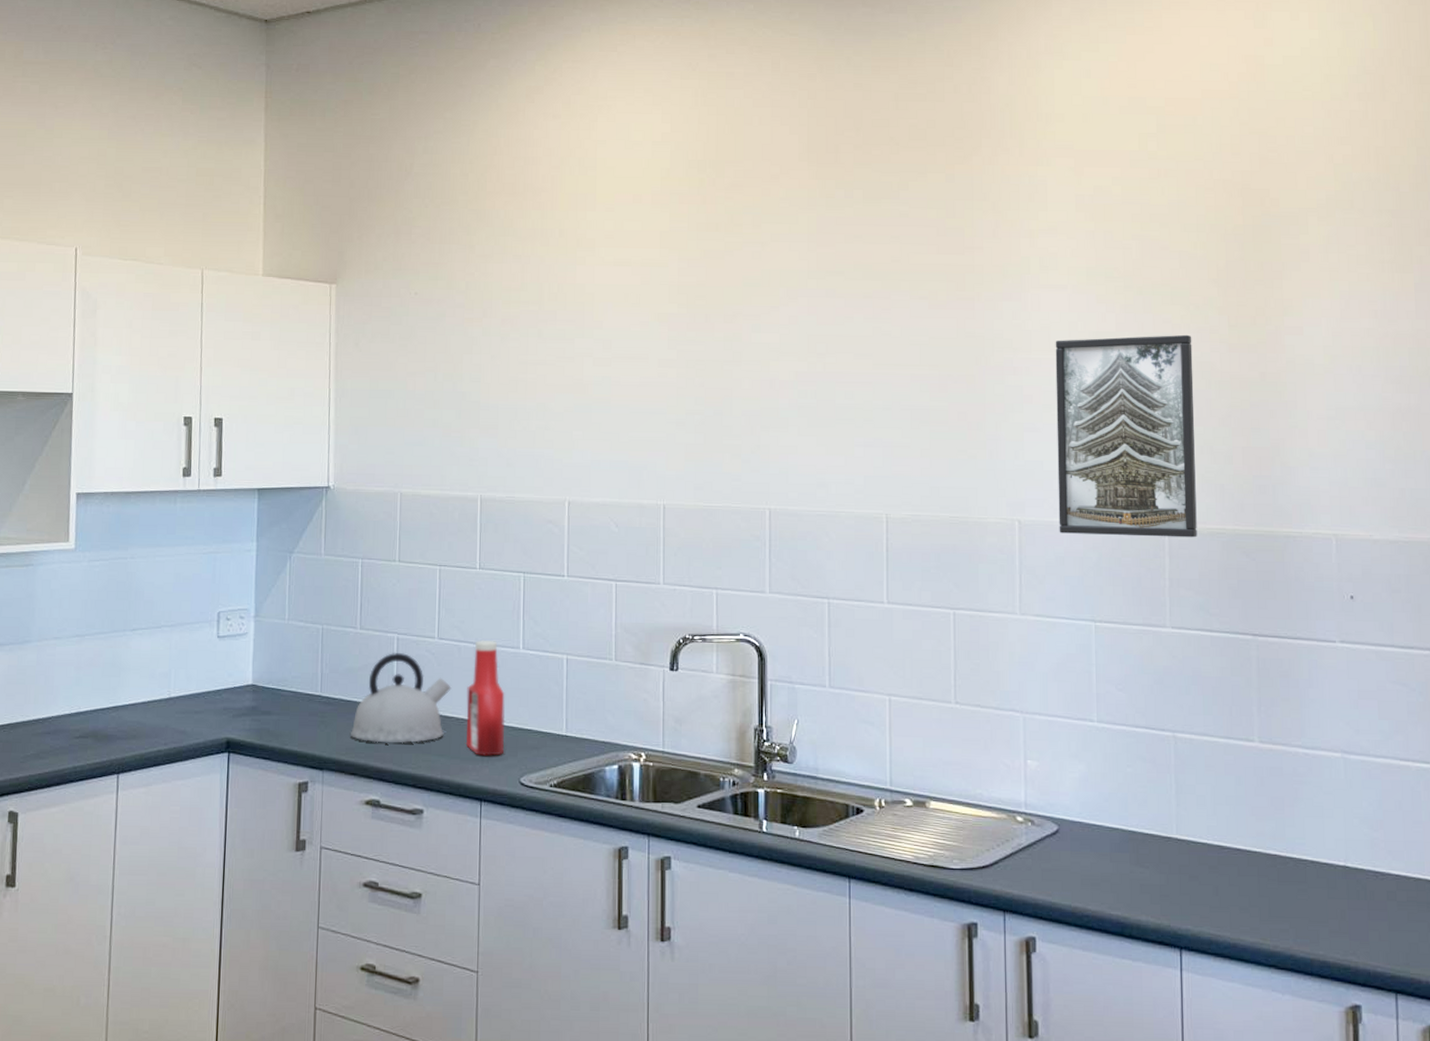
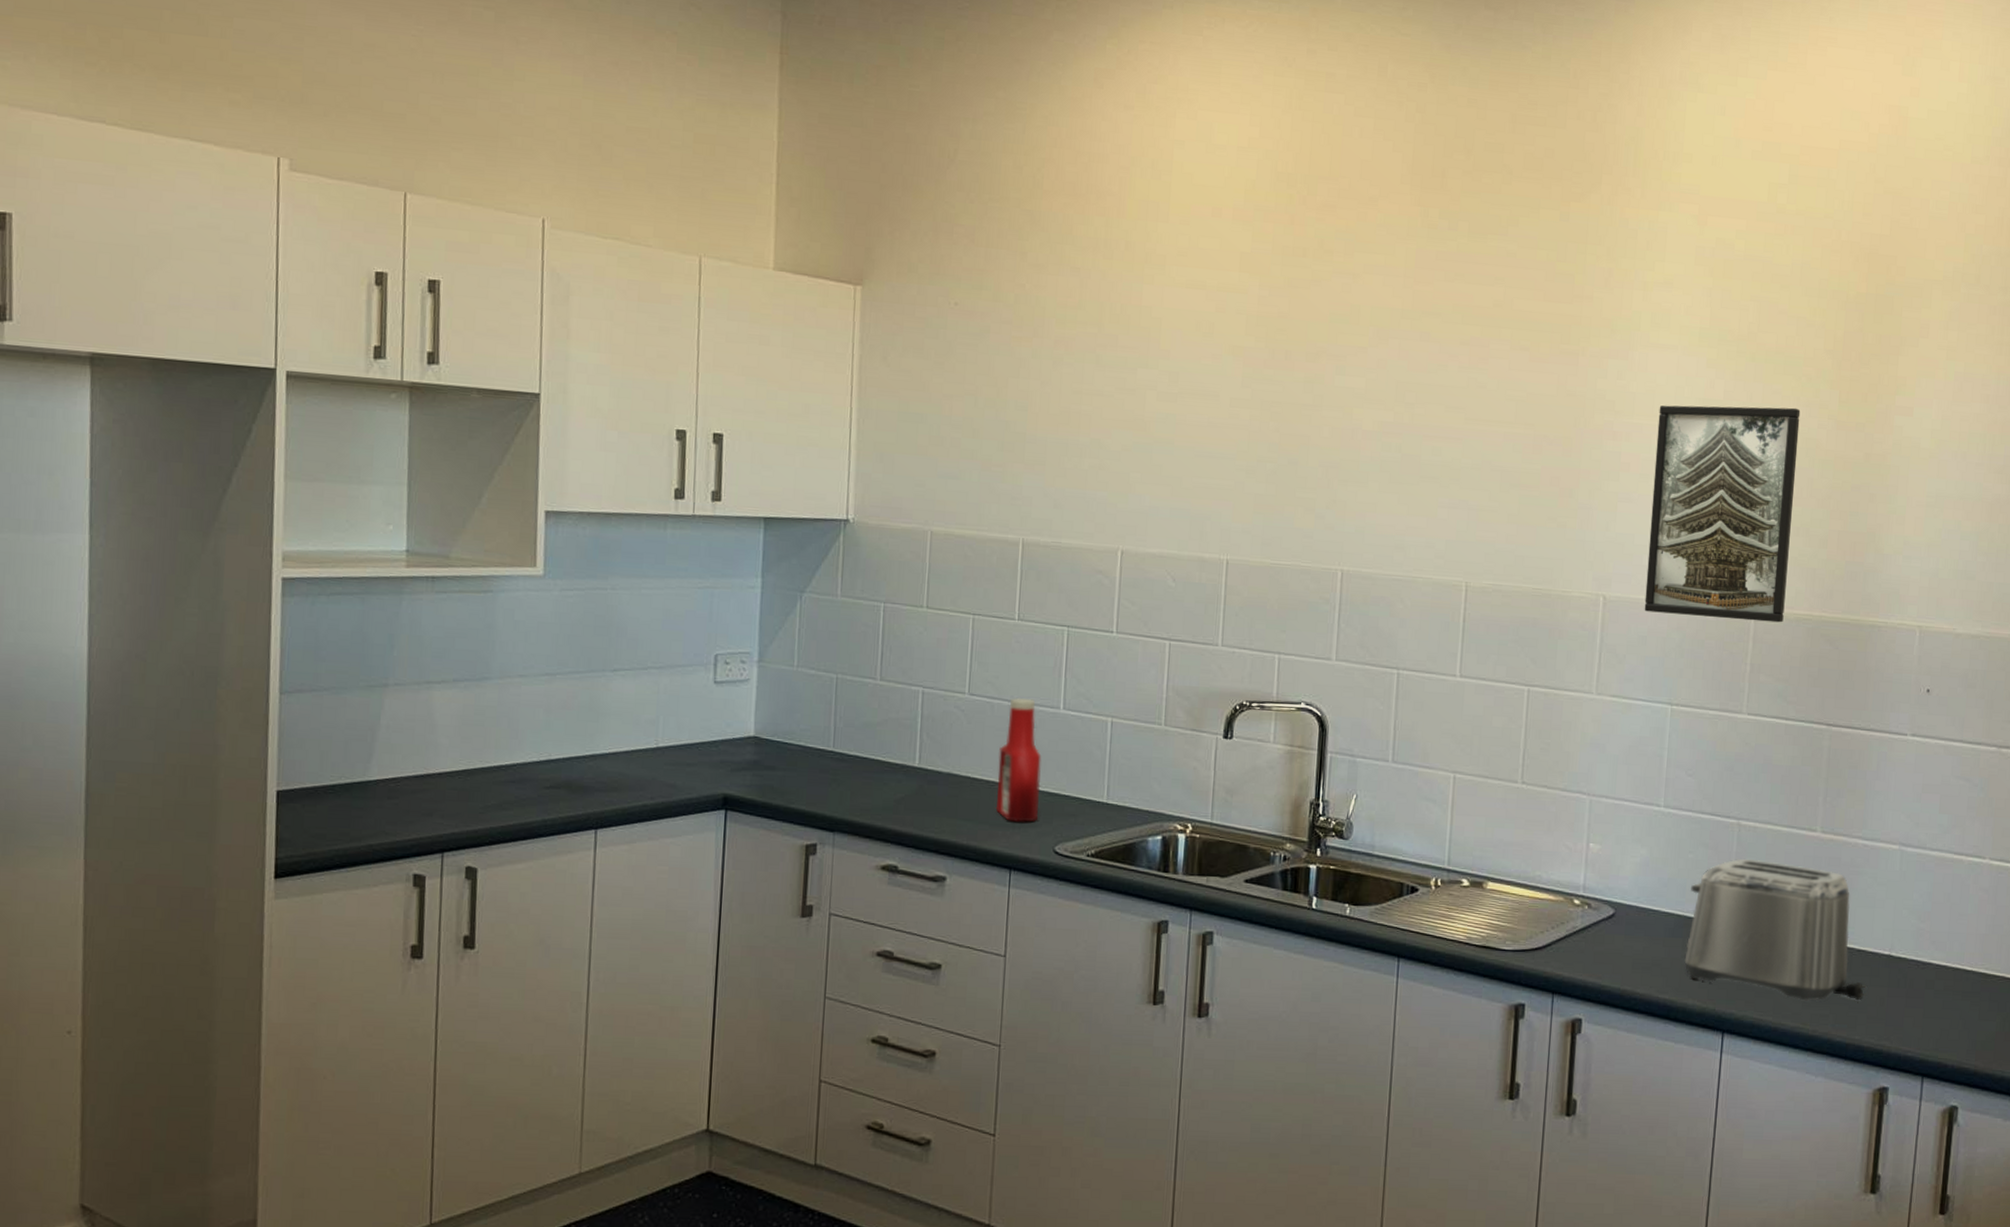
kettle: present [351,652,451,744] -> none [866,707,982,806]
toaster: none [1133,770,1326,915] -> present [1684,858,1867,1001]

